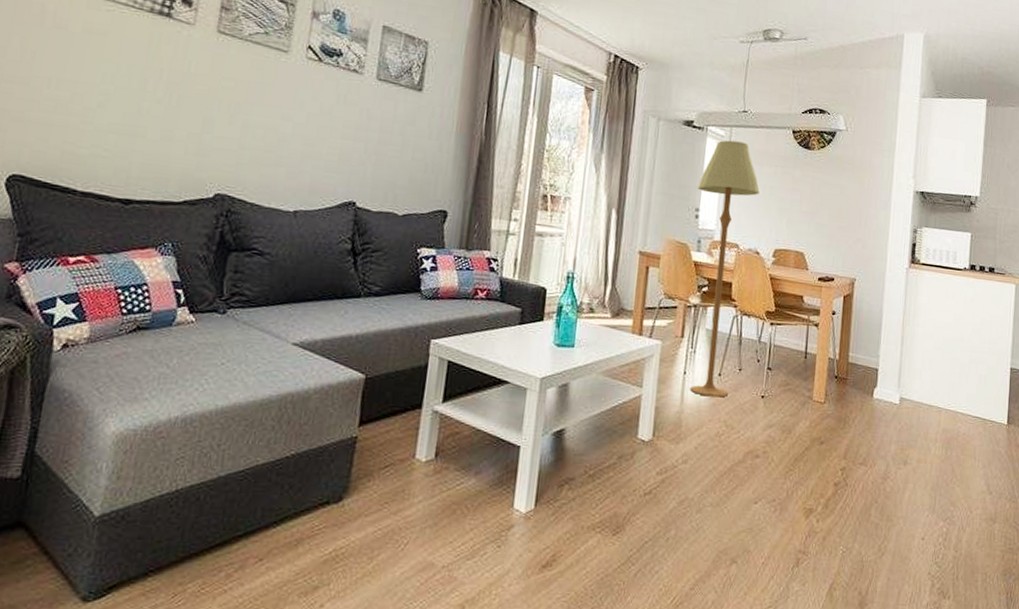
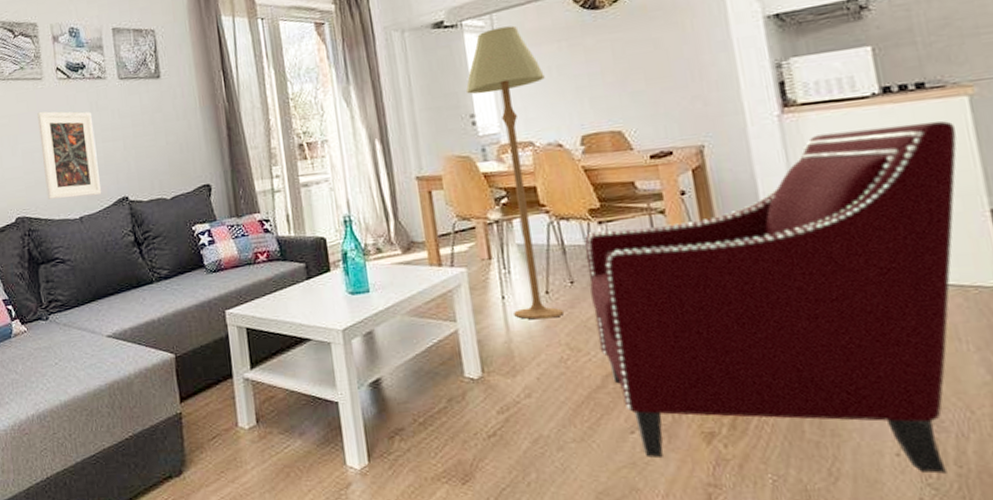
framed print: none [260,86,336,193] -> present [37,111,102,199]
armchair: none [748,289,1004,555] -> present [584,120,957,474]

